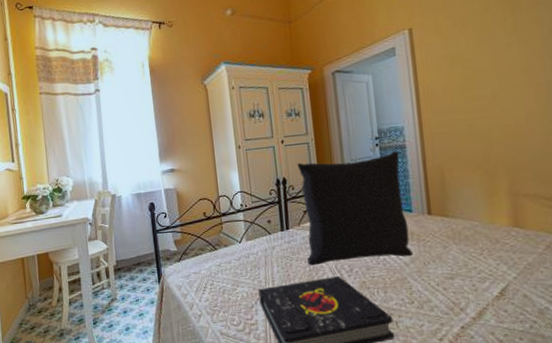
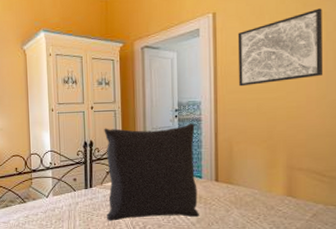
wall art: none [439,13,543,107] -> present [237,8,324,87]

